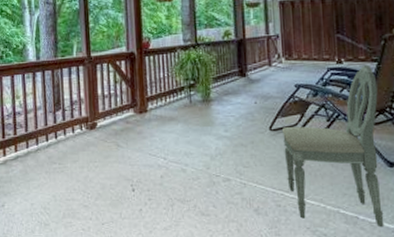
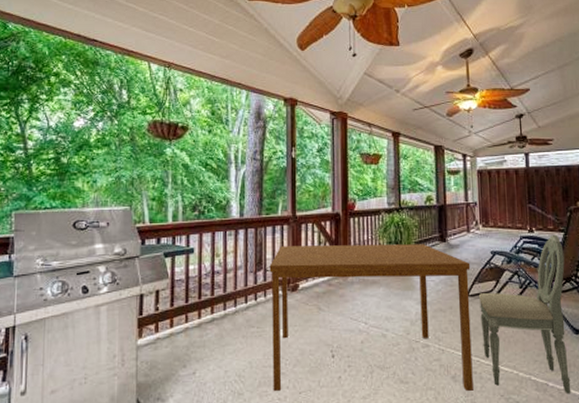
dining table: none [67,79,278,223] -> present [269,244,473,391]

